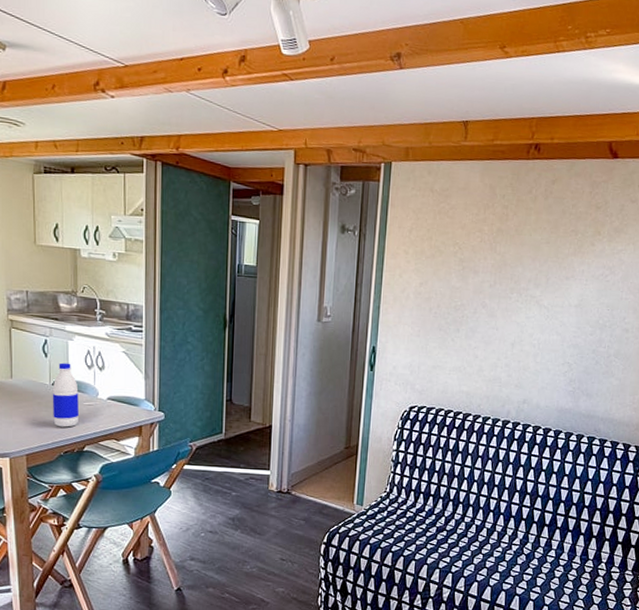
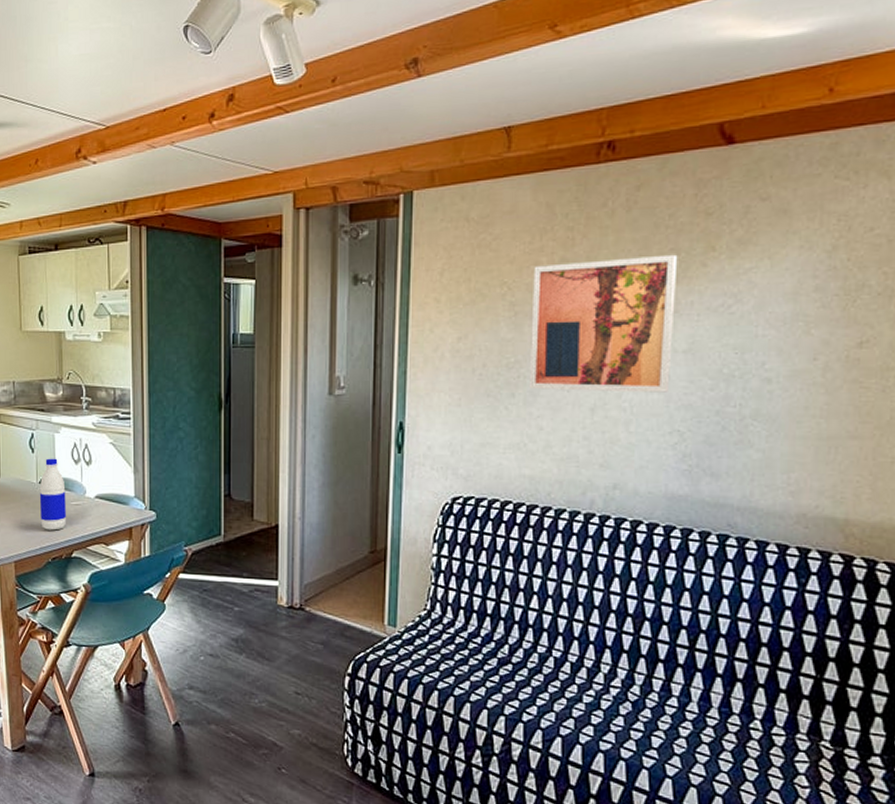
wall art: none [469,232,576,335] -> present [528,254,678,393]

